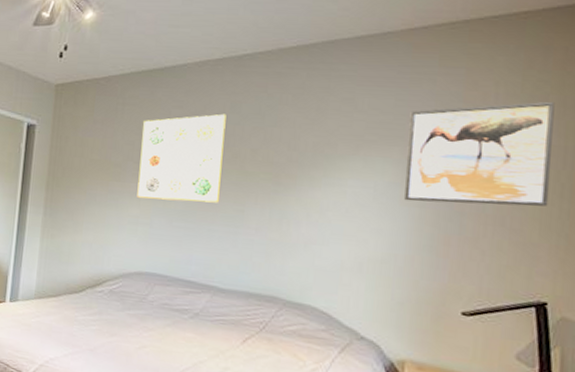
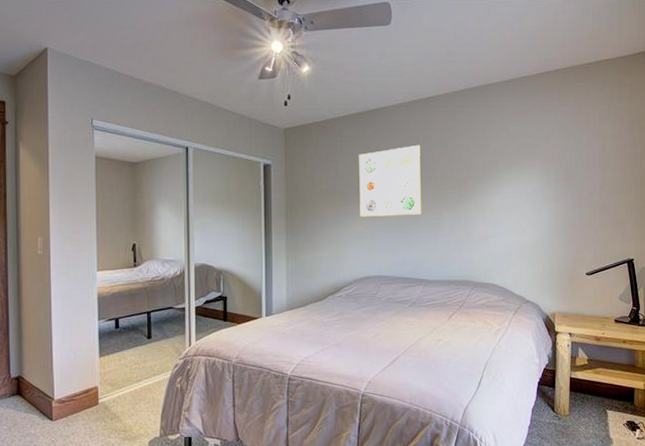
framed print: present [404,101,555,207] -> none [543,122,629,199]

